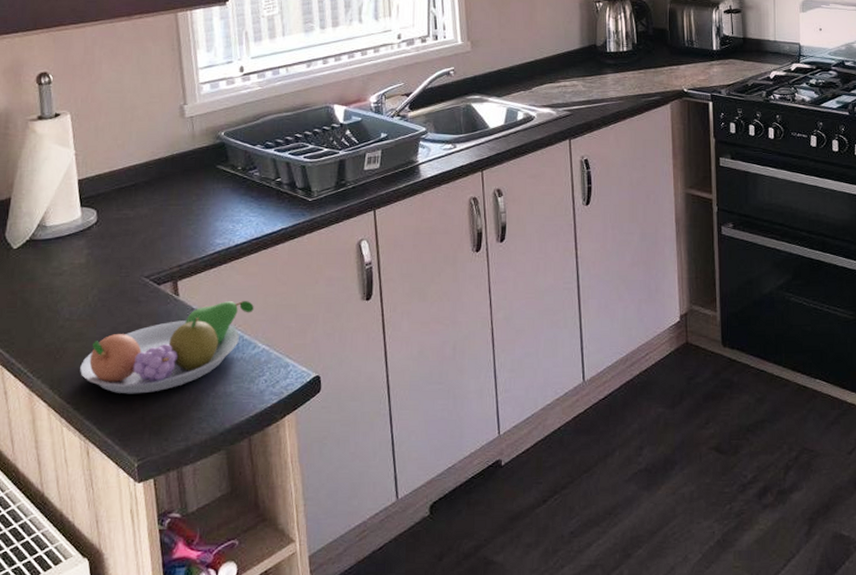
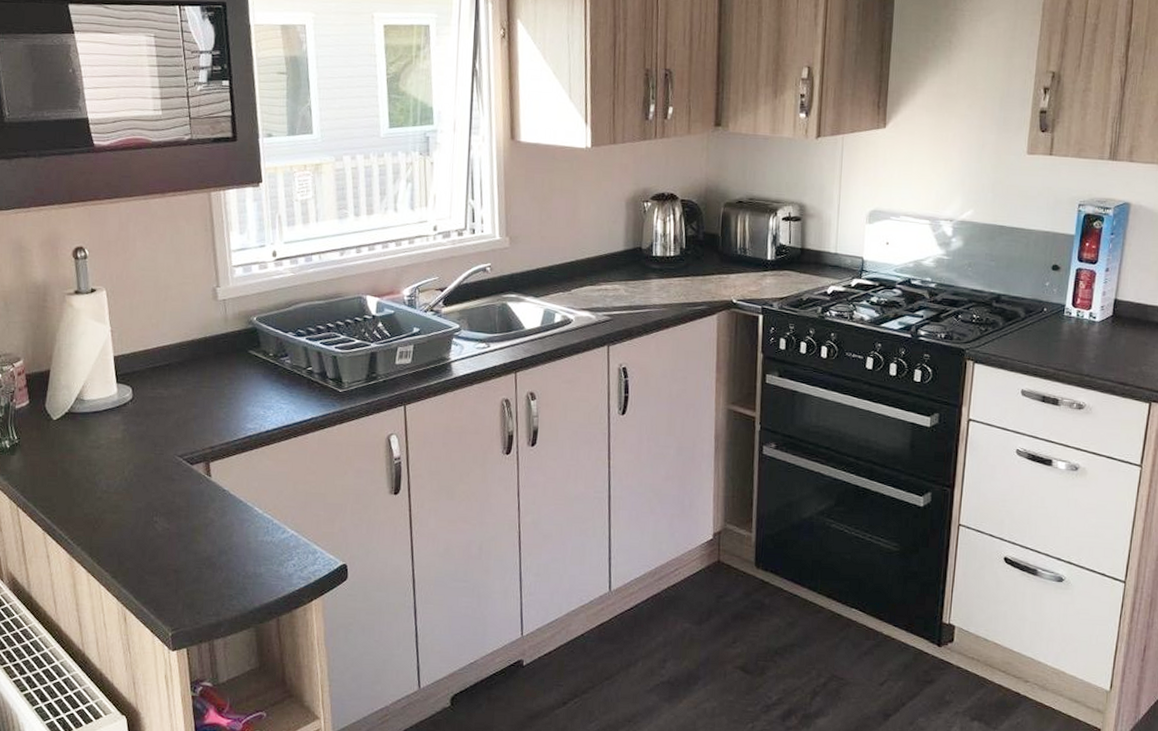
fruit bowl: present [80,301,254,394] -> none [117,485,284,568]

